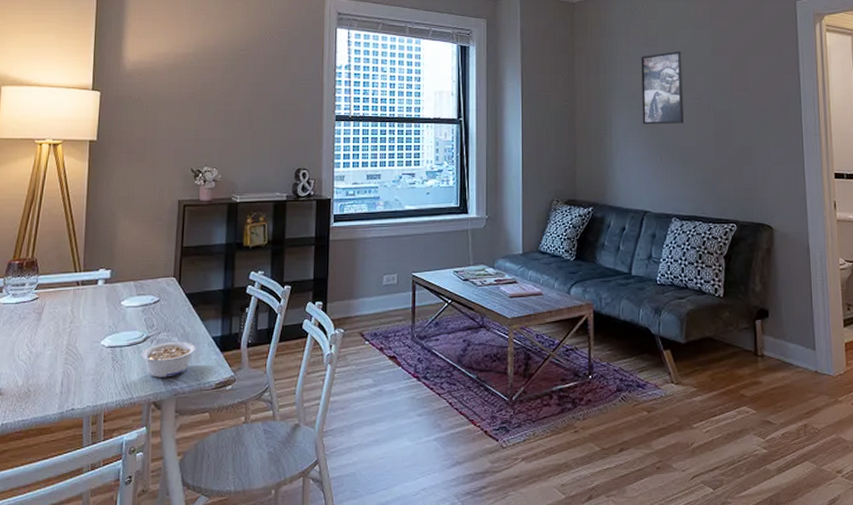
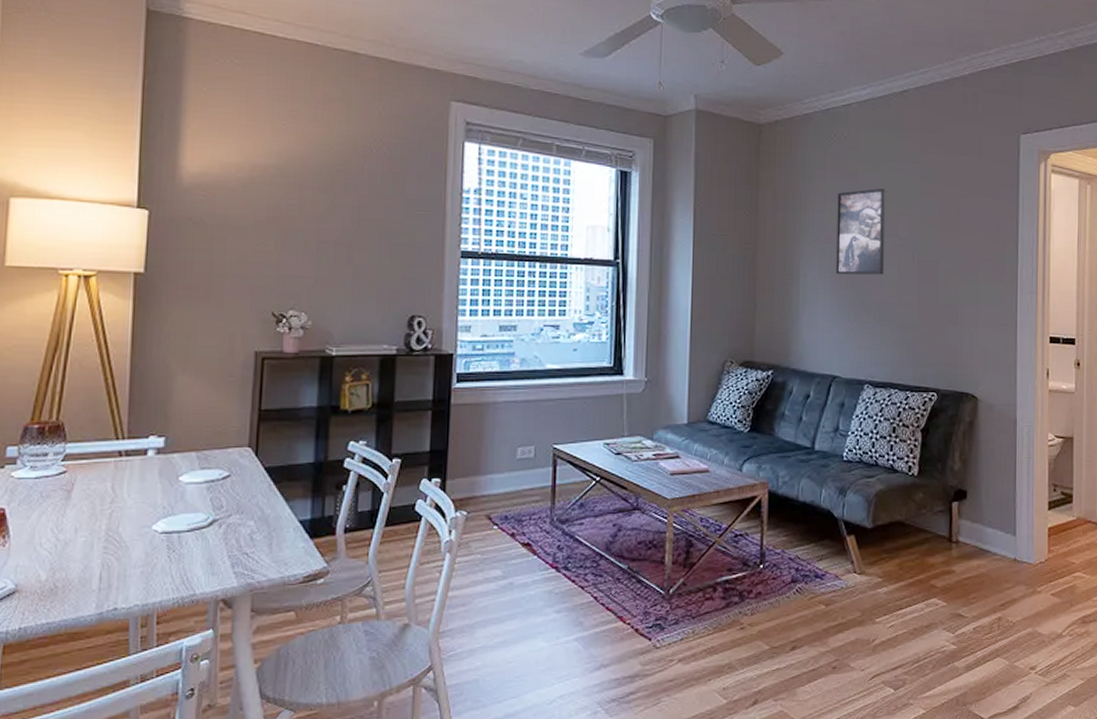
legume: present [141,342,196,378] -> none [206,526,278,570]

